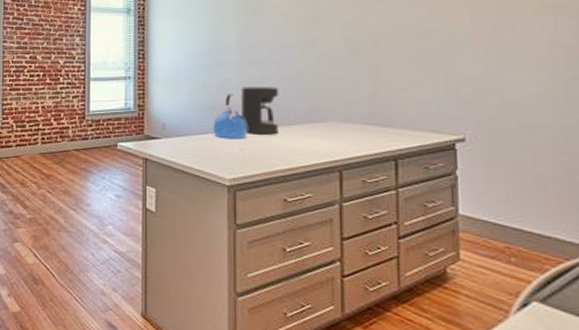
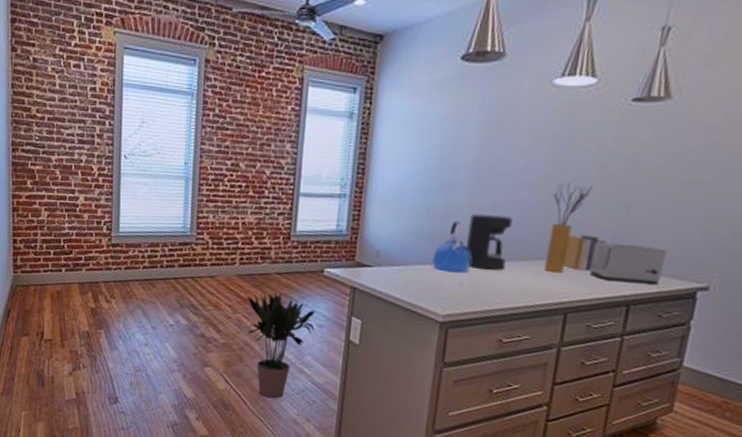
potted plant: none [50,168,113,270] -> present [247,292,316,399]
vase: none [310,55,343,135] -> present [543,183,593,274]
books: none [329,98,365,131] -> present [562,234,607,272]
toaster: none [354,104,421,140] -> present [589,242,667,285]

